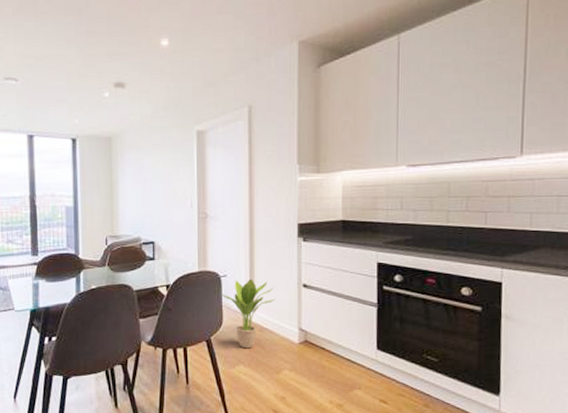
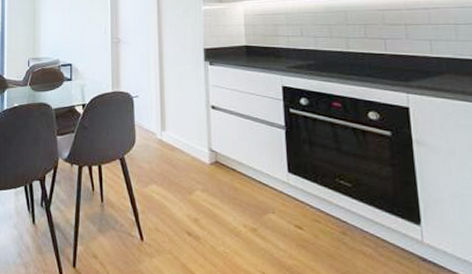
potted plant: present [222,279,275,349] -> none [135,100,185,168]

